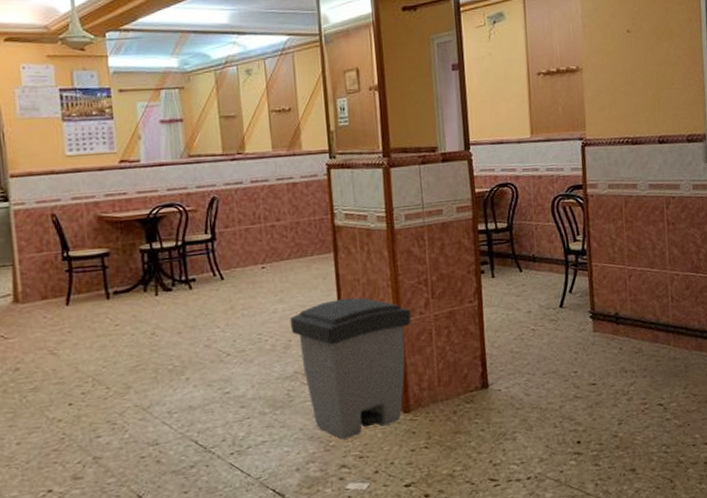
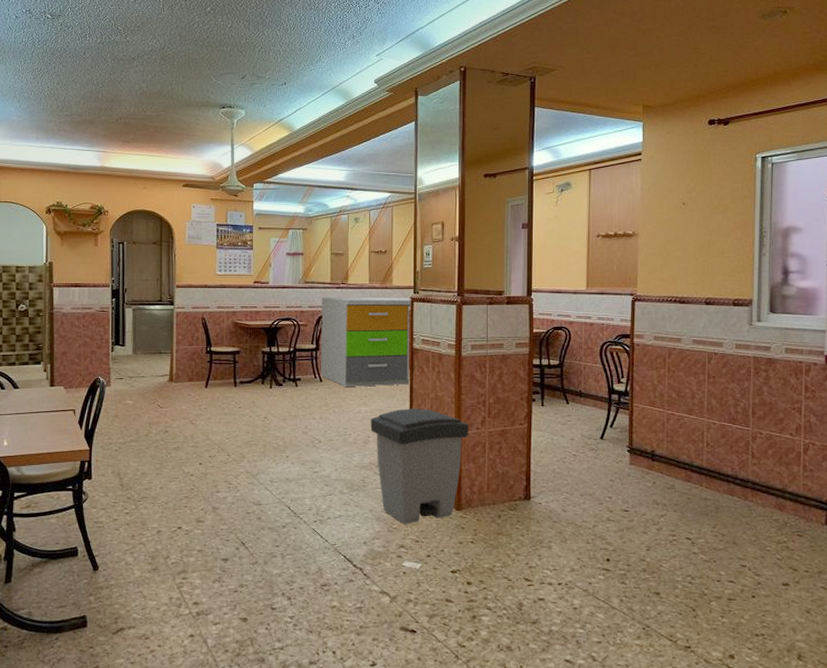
storage cabinet: none [213,165,335,282] -> present [321,297,410,387]

